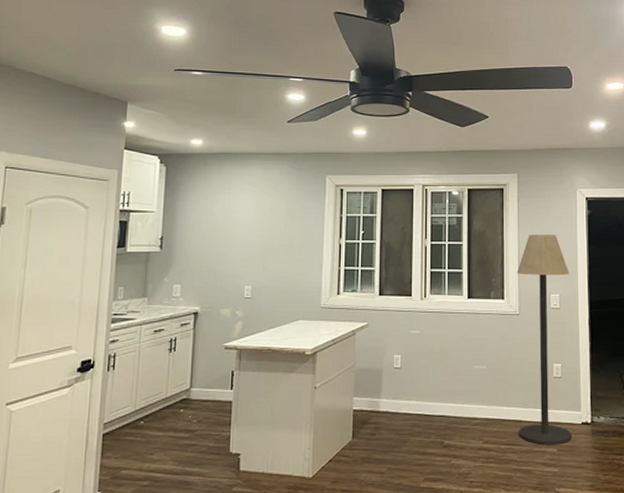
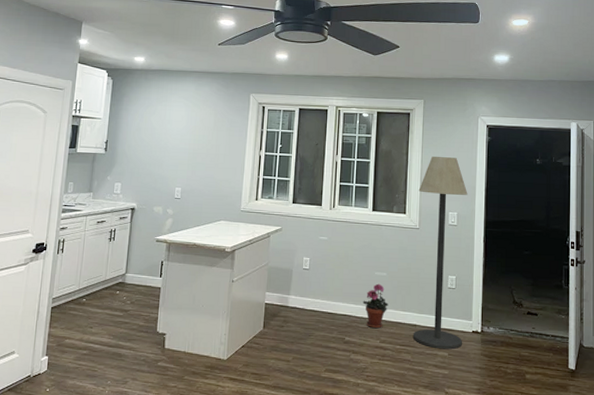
potted plant: none [462,378,490,429] -> present [363,283,389,329]

